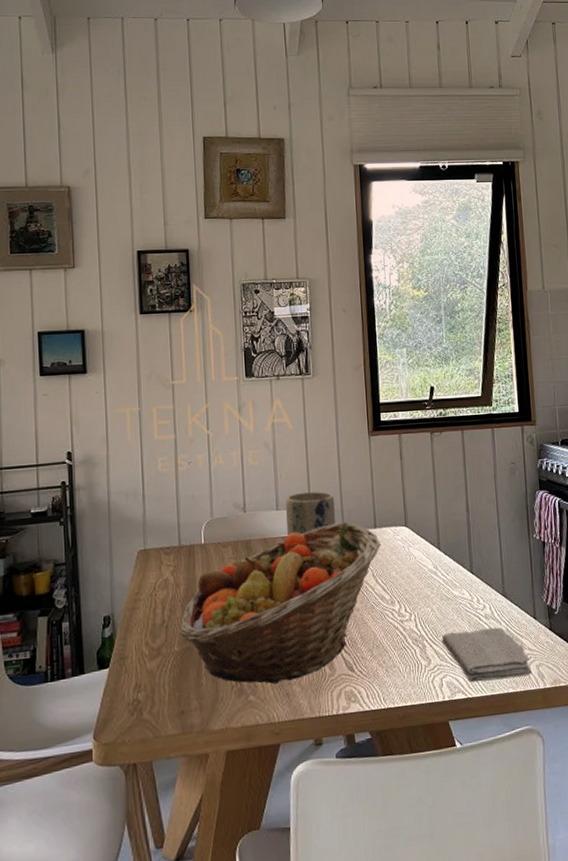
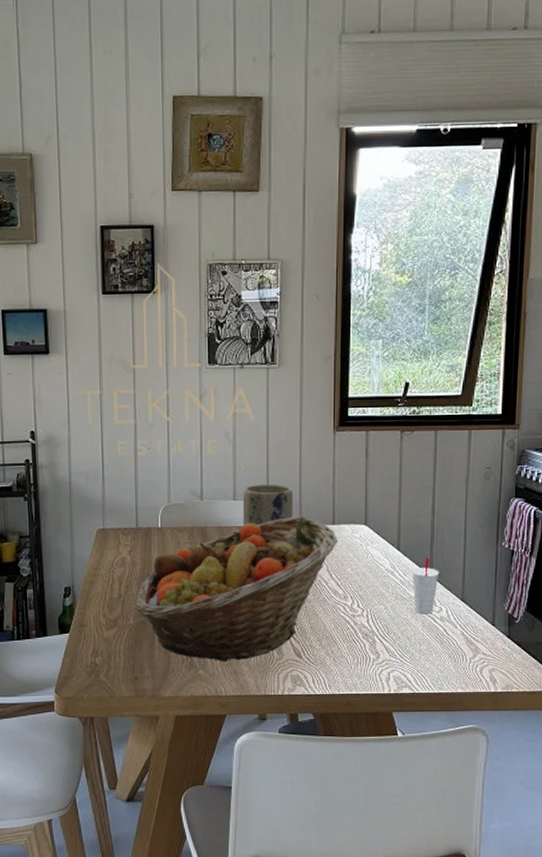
washcloth: present [441,627,532,683] -> none [392,630,483,680]
cup: none [453,554,480,614] -> present [411,556,440,614]

